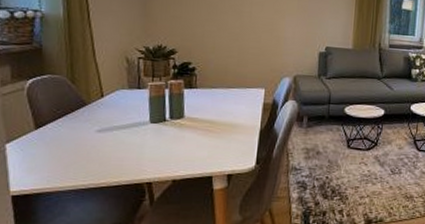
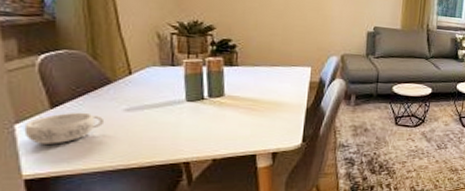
decorative bowl: none [13,132,80,163] -> present [24,112,105,144]

